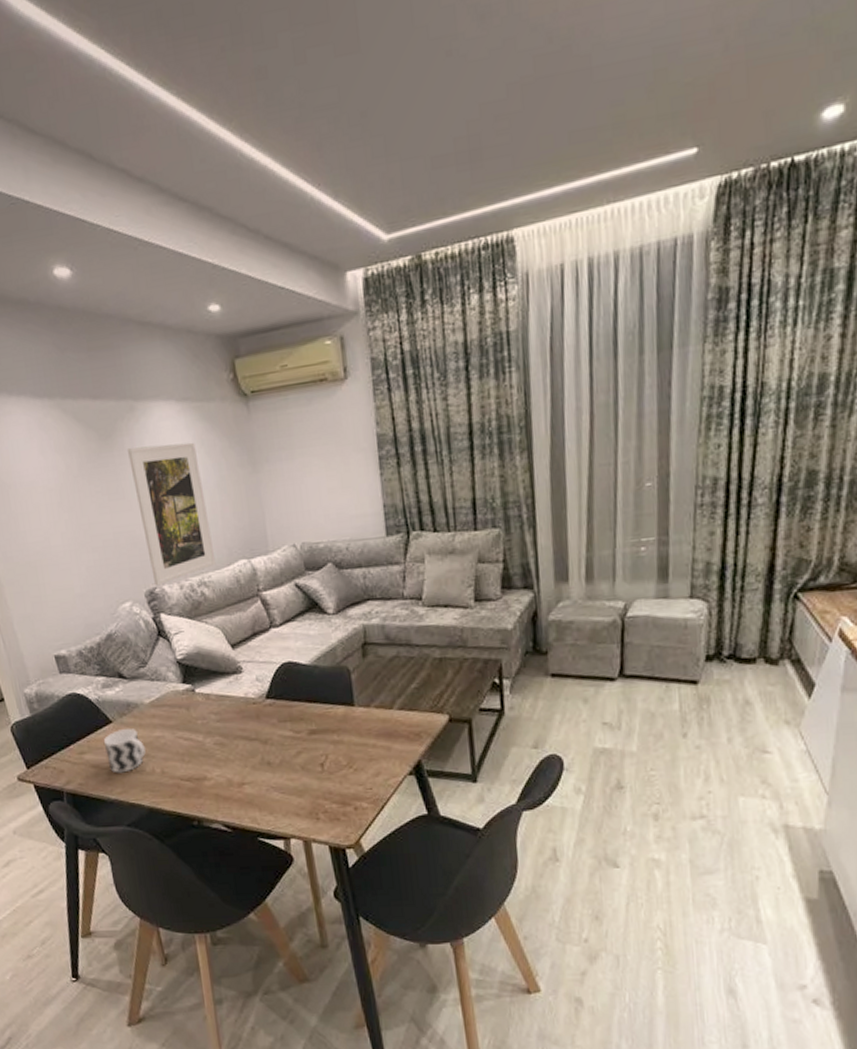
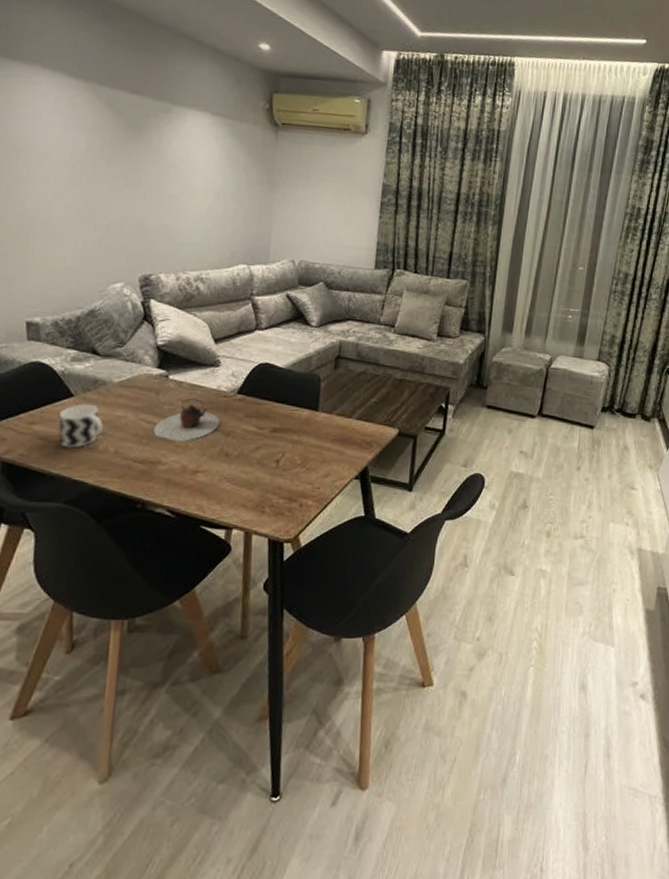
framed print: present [128,442,216,586] -> none [151,143,221,273]
teapot: none [192,710,255,756] -> present [153,399,220,442]

